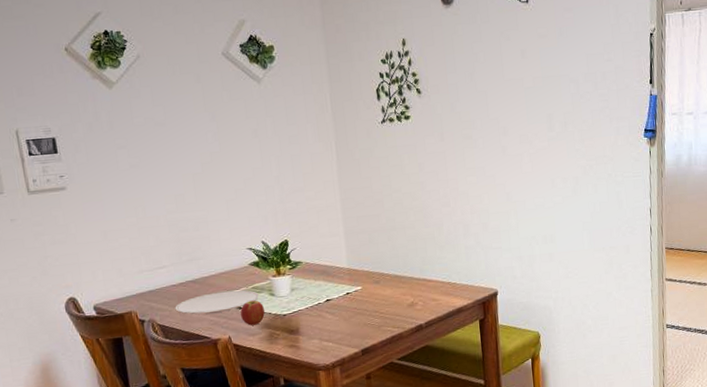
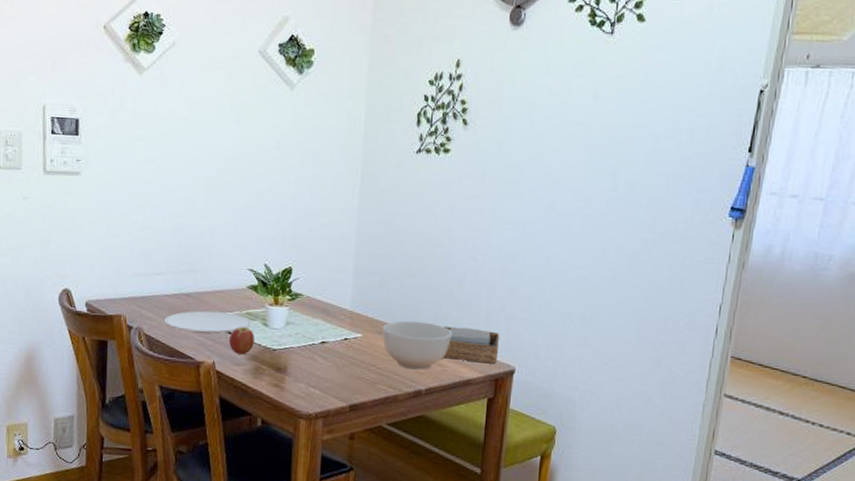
bowl: none [378,266,440,309] -> present [382,320,453,370]
napkin holder: none [431,263,482,294] -> present [443,326,500,364]

